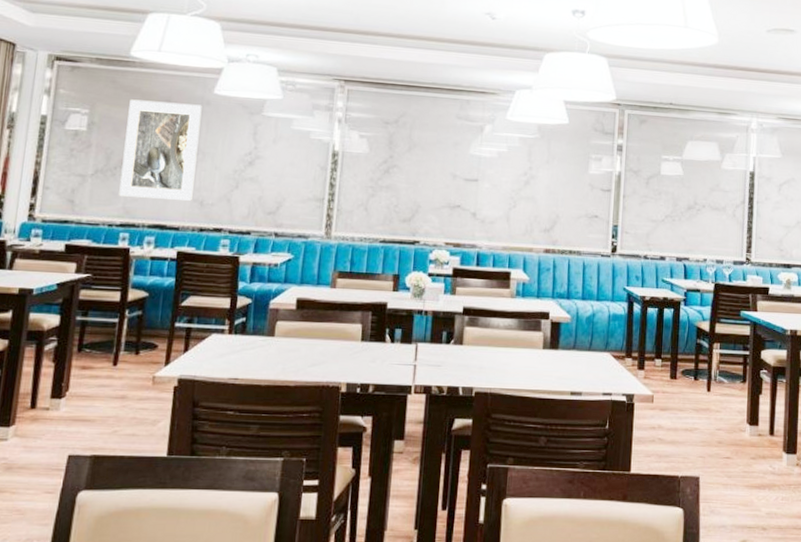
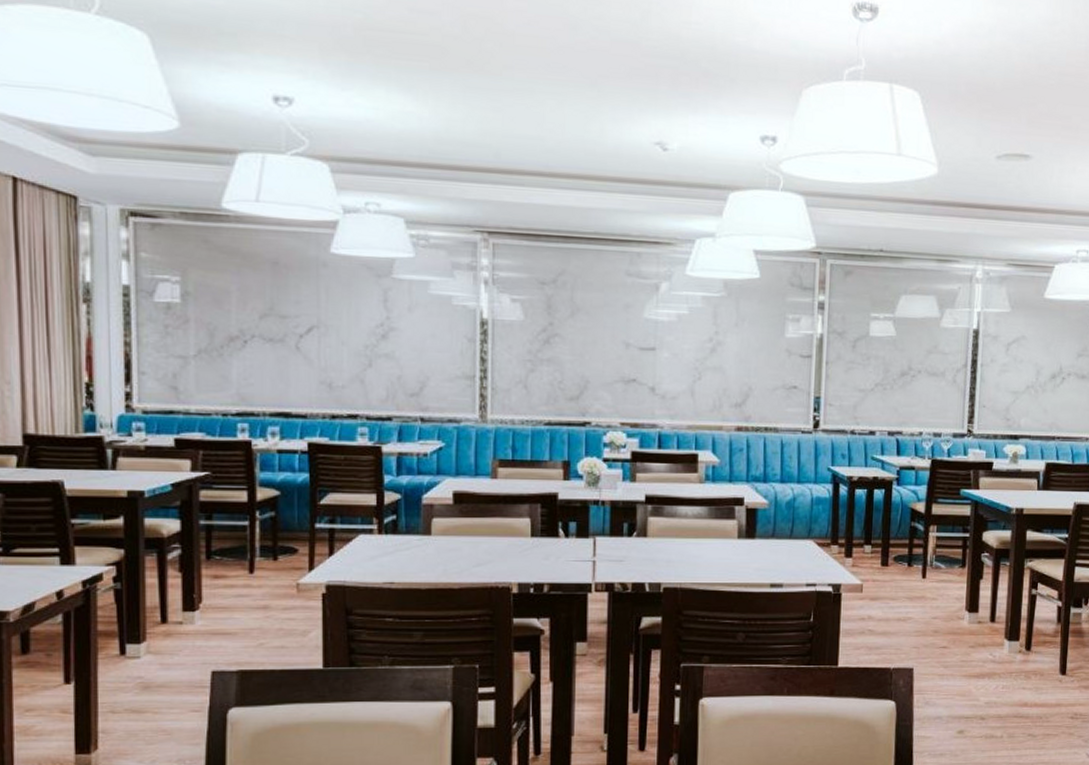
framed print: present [119,99,202,201] -> none [229,262,318,383]

